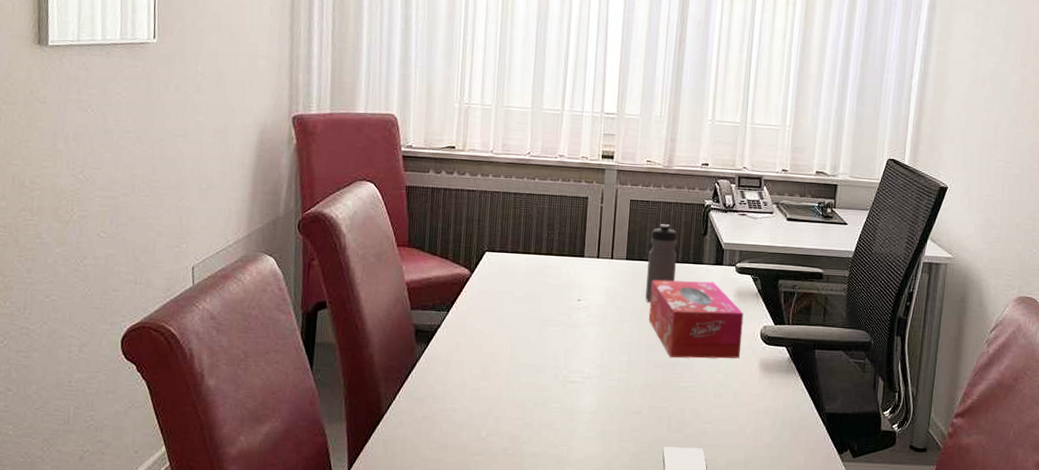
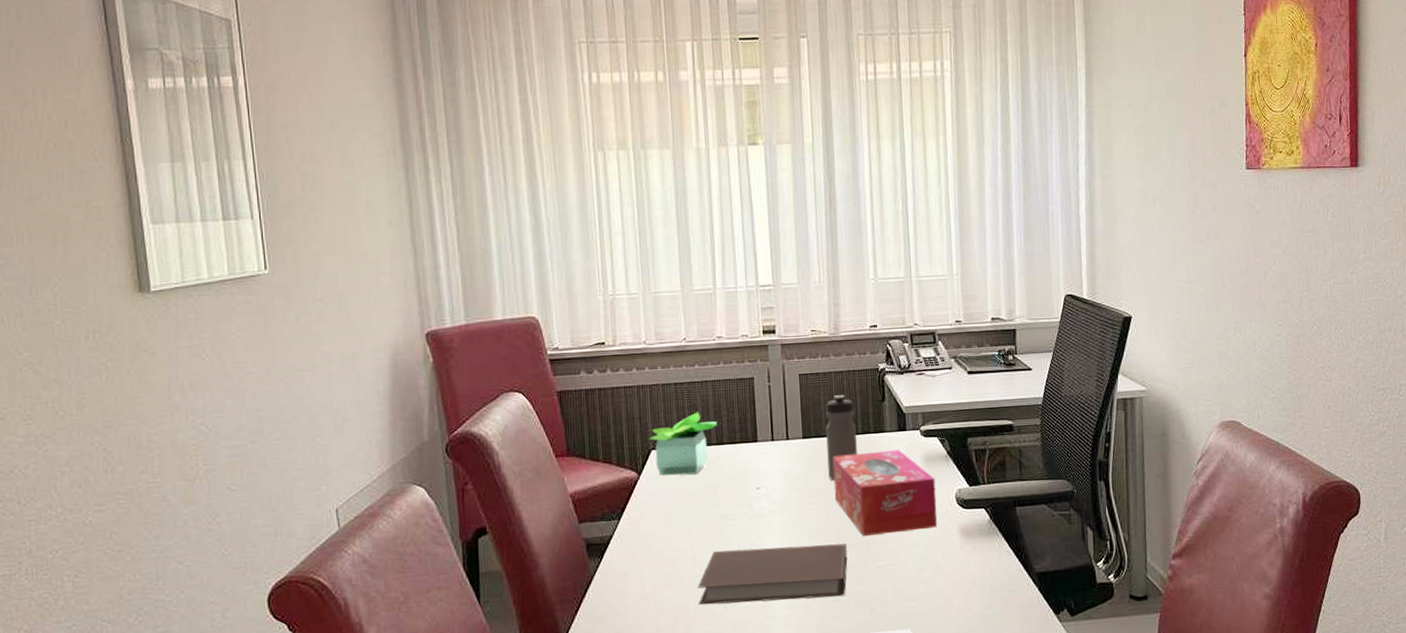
potted plant: none [485,222,550,279] -> present [649,412,718,476]
notebook: none [511,352,654,410] -> present [698,543,848,605]

